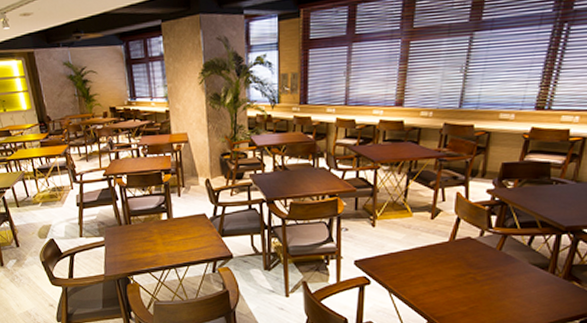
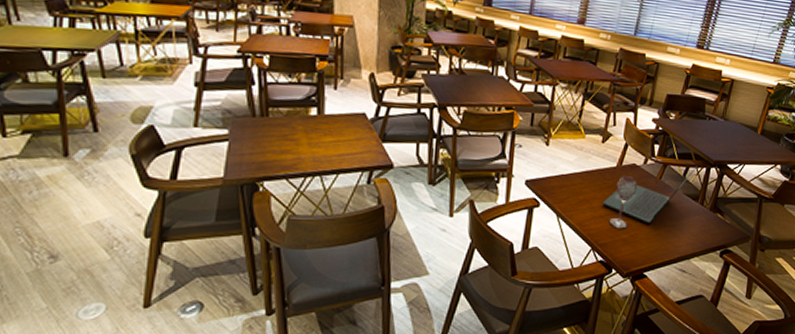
laptop: none [436,233,544,297] -> present [602,166,697,225]
wineglass: none [444,248,474,302] -> present [609,175,638,229]

